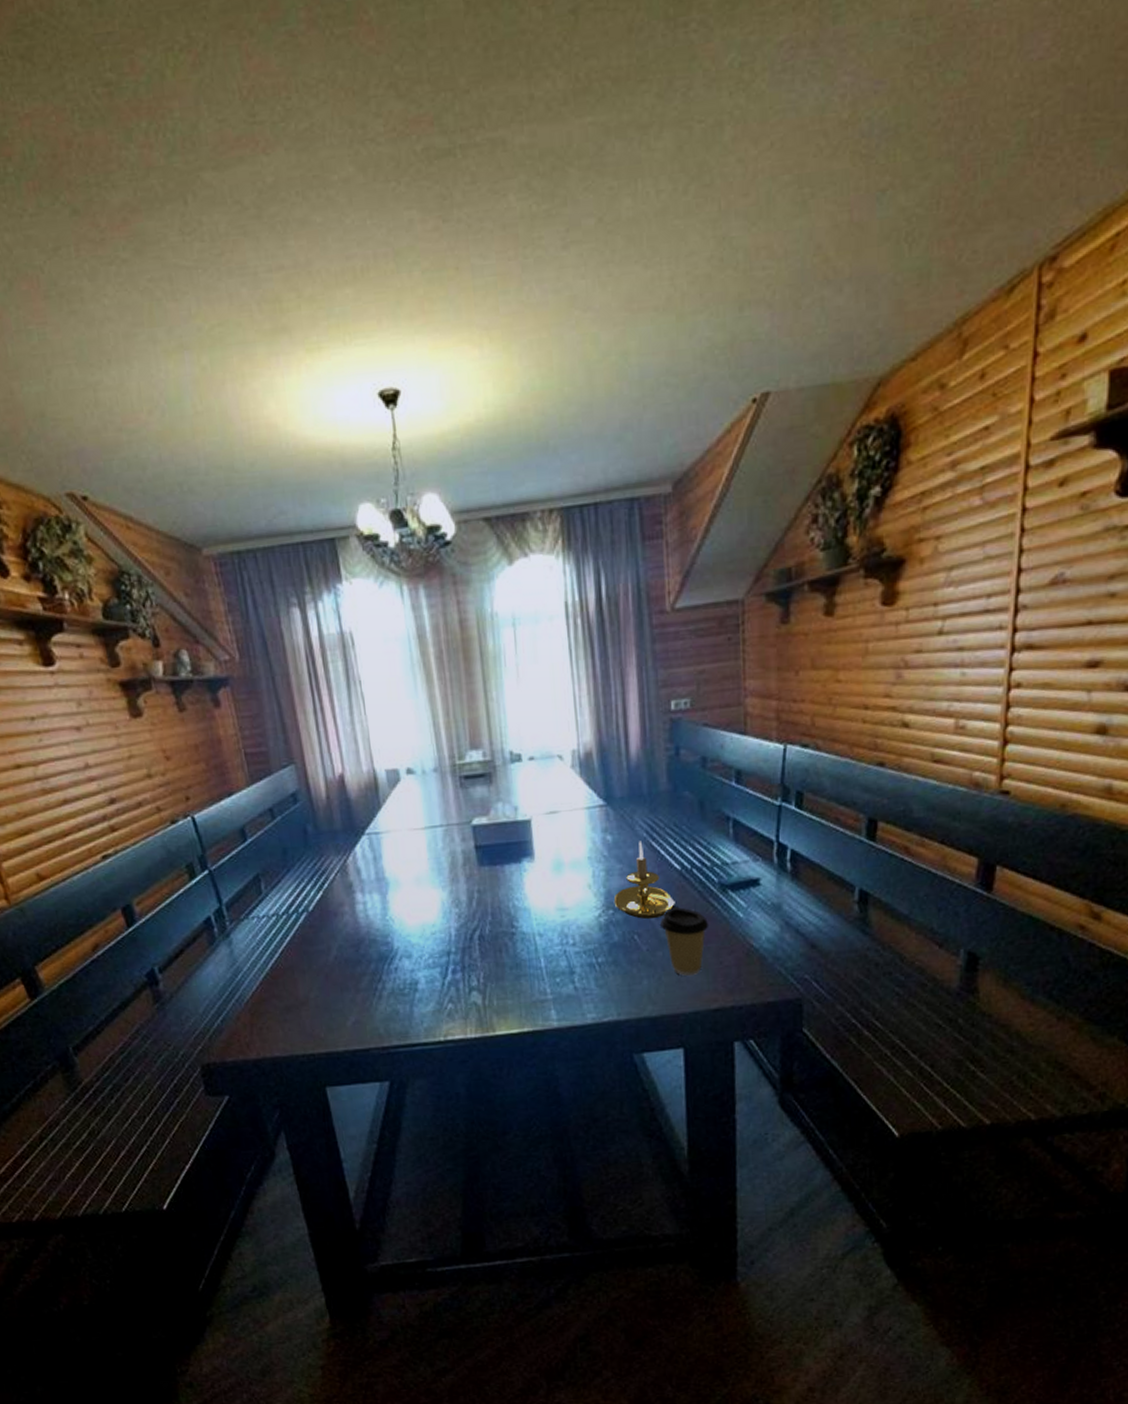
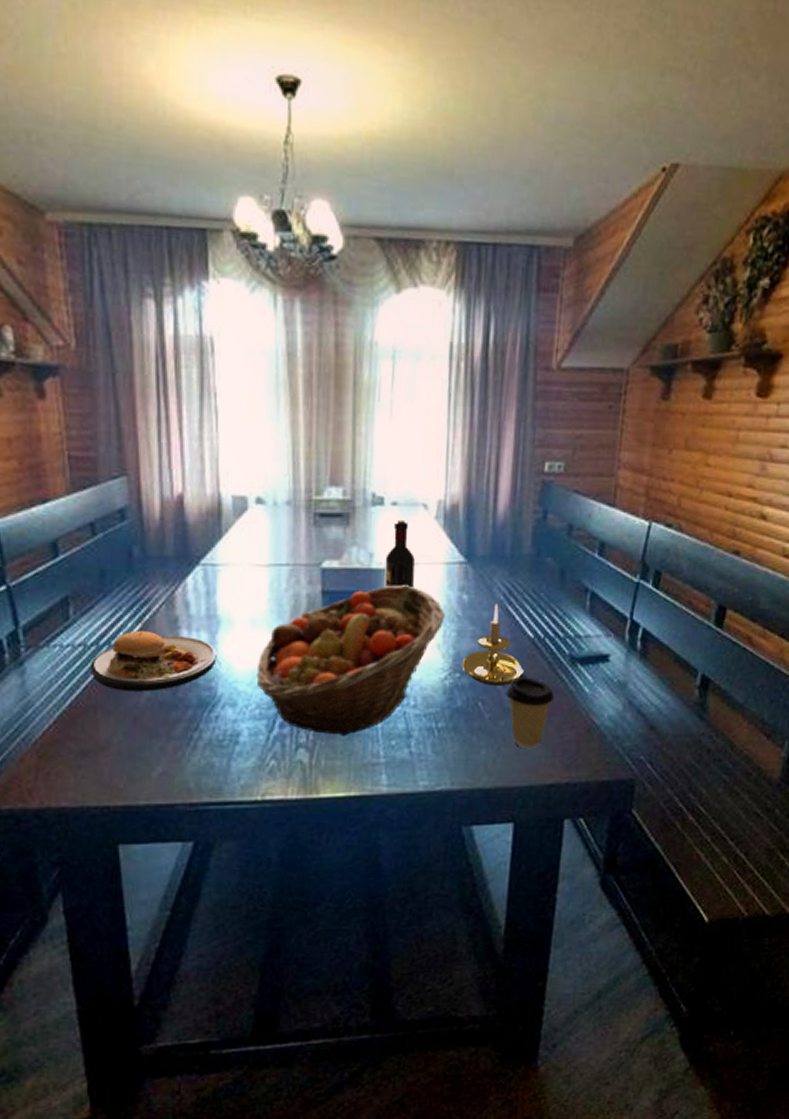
plate: none [284,886,390,952] -> present [90,618,217,692]
fruit basket: none [426,832,592,978] -> present [256,585,445,737]
wine bottle: none [529,772,560,837] -> present [384,519,415,588]

